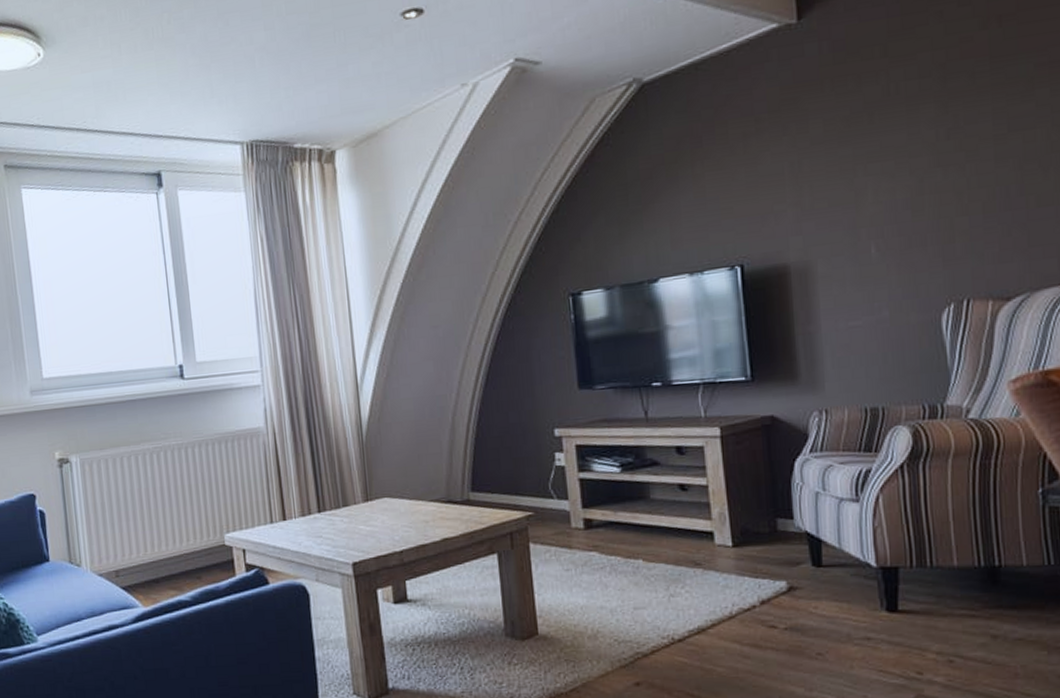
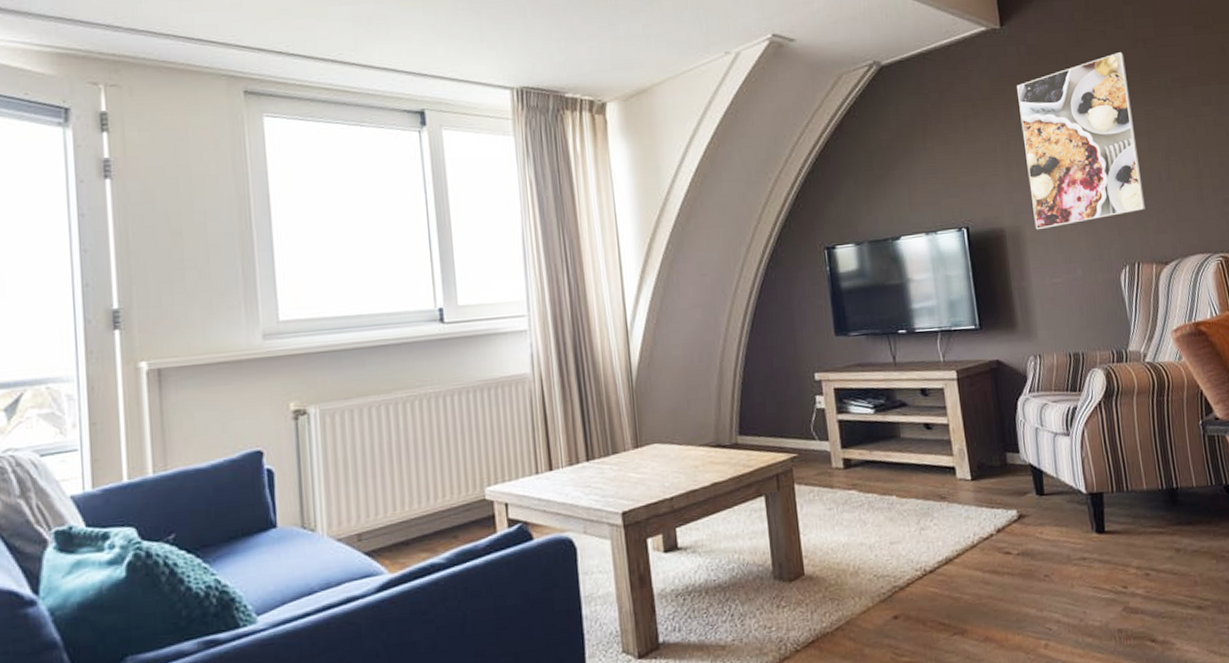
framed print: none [816,35,984,265] -> present [1017,51,1145,230]

